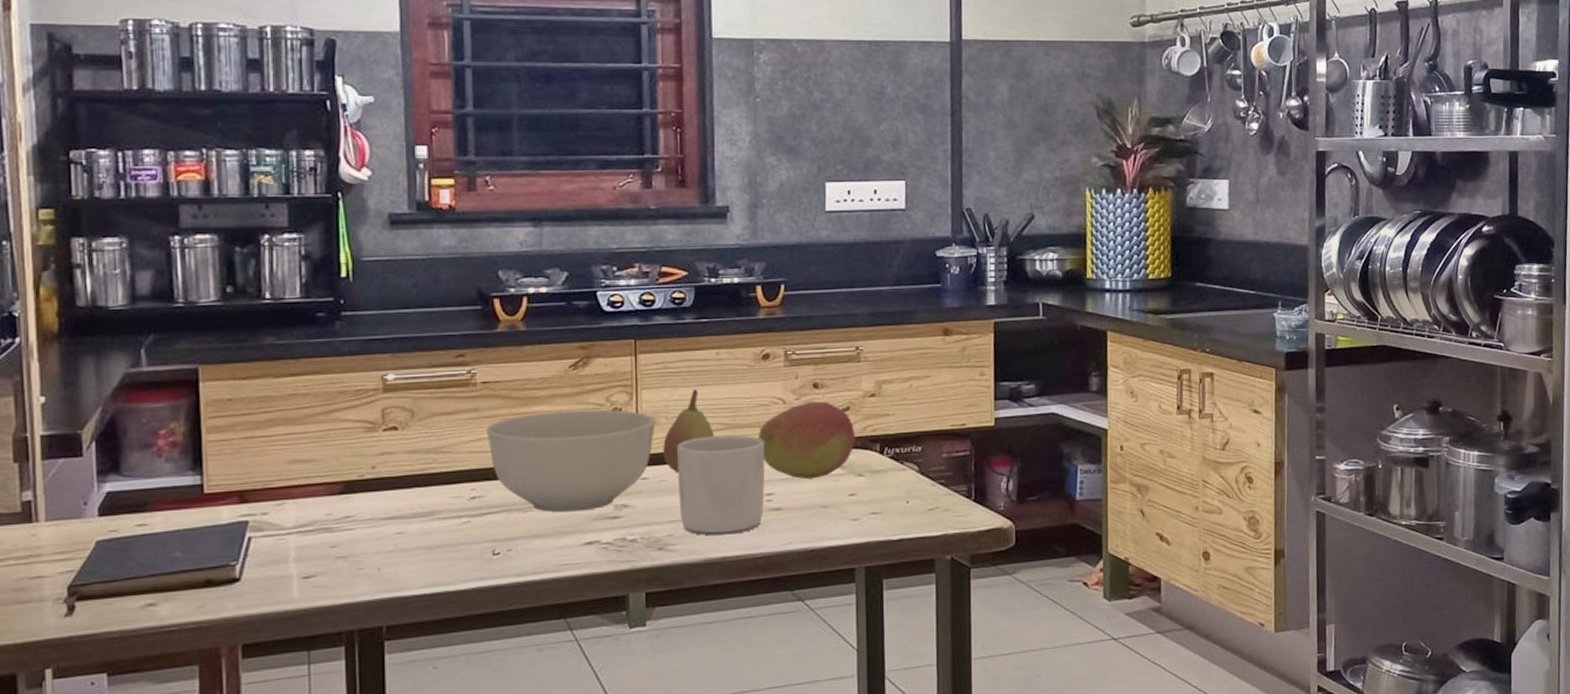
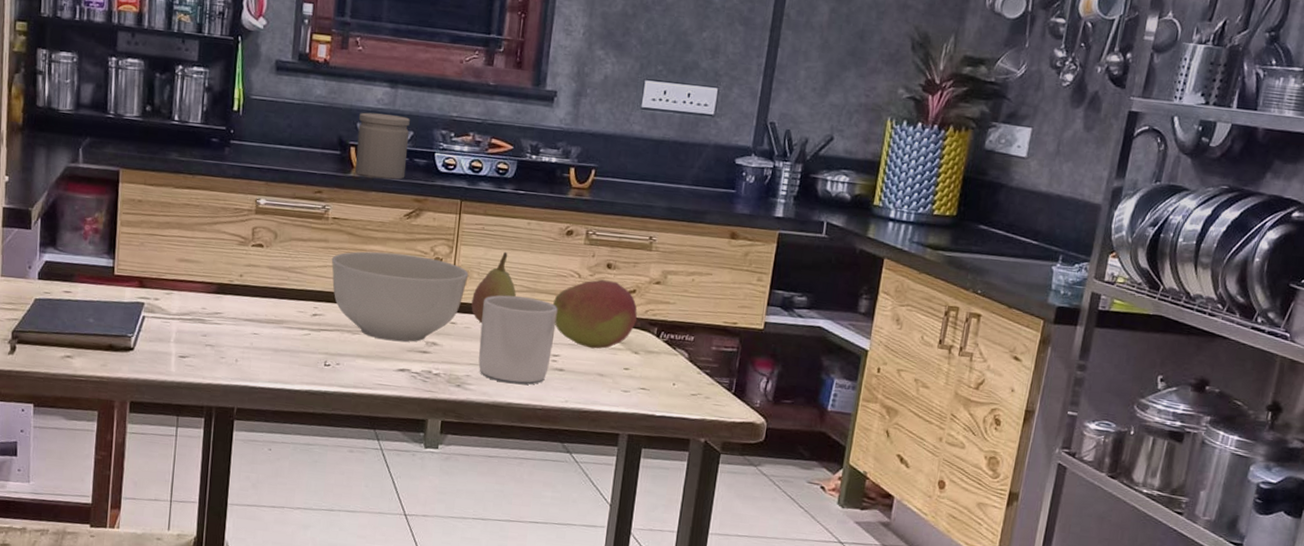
jar: none [500,256,565,331] -> present [355,112,410,181]

